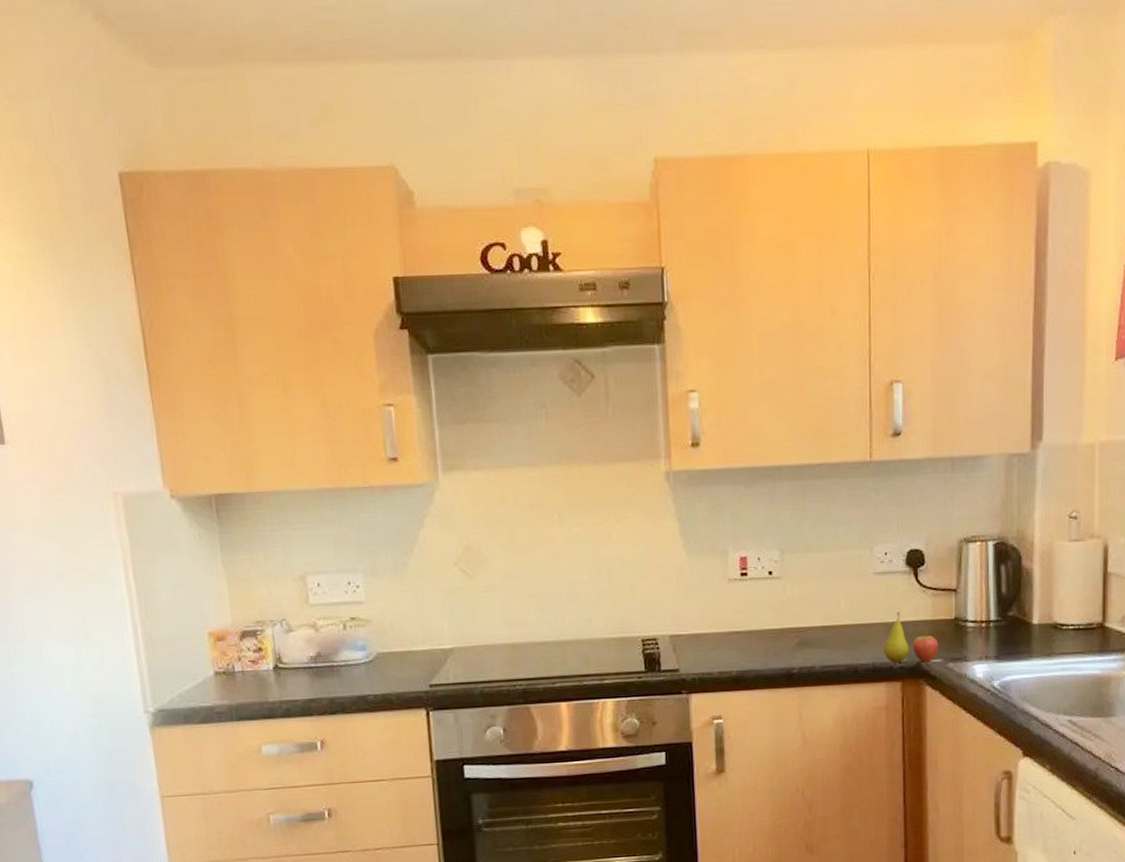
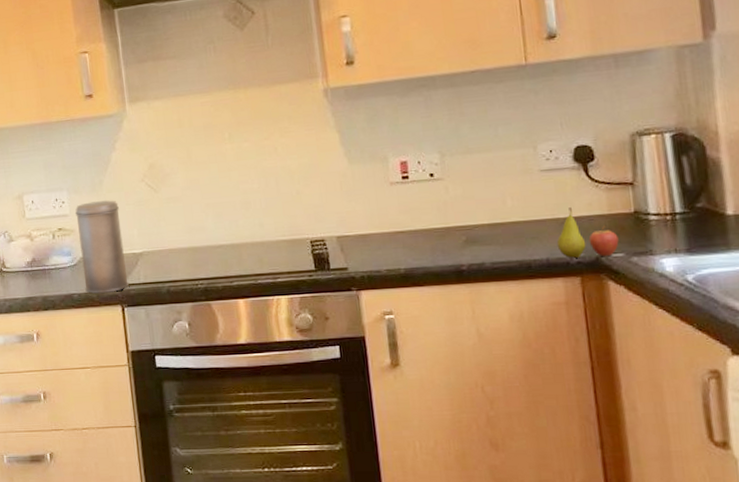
canister: none [372,586,435,696] -> present [75,200,129,294]

